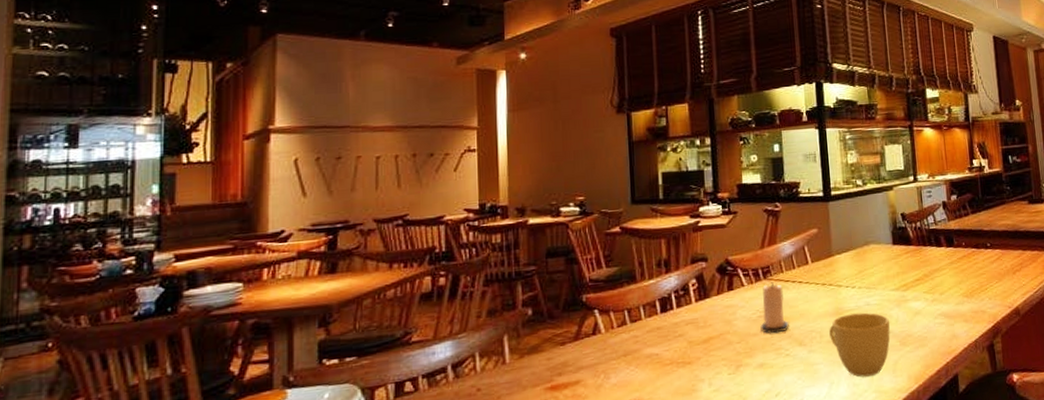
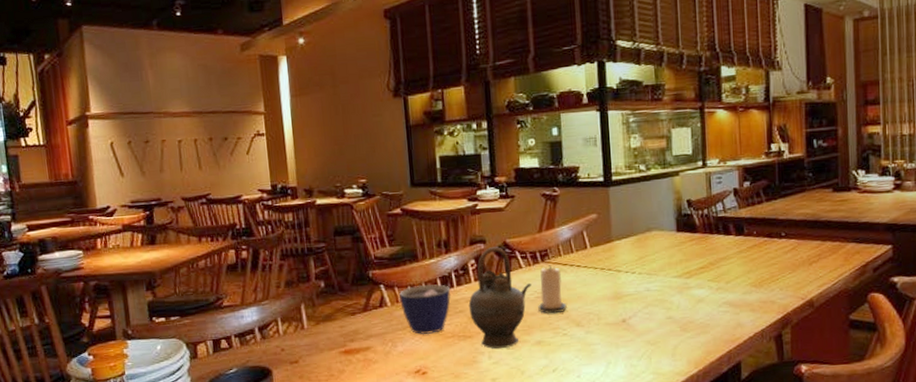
cup: none [614,307,670,363] -> present [398,284,451,334]
teapot: none [688,264,754,375] -> present [468,247,531,349]
cup: present [829,312,890,377] -> none [607,298,671,359]

